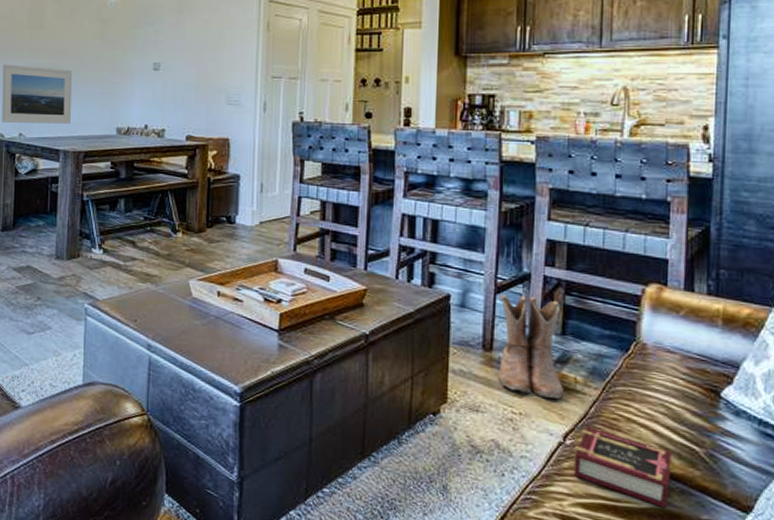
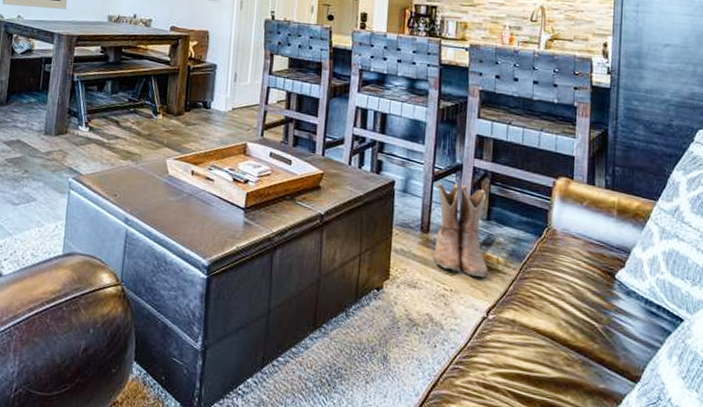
book: present [573,425,673,508] -> none [494,302,576,377]

